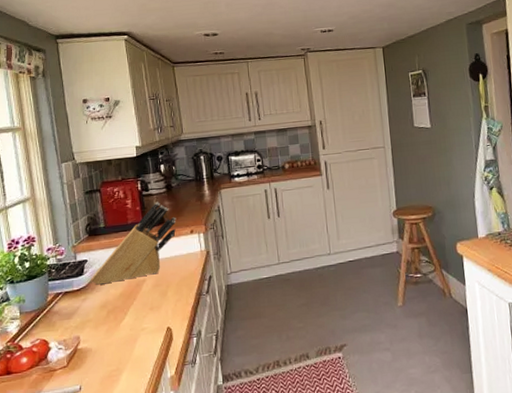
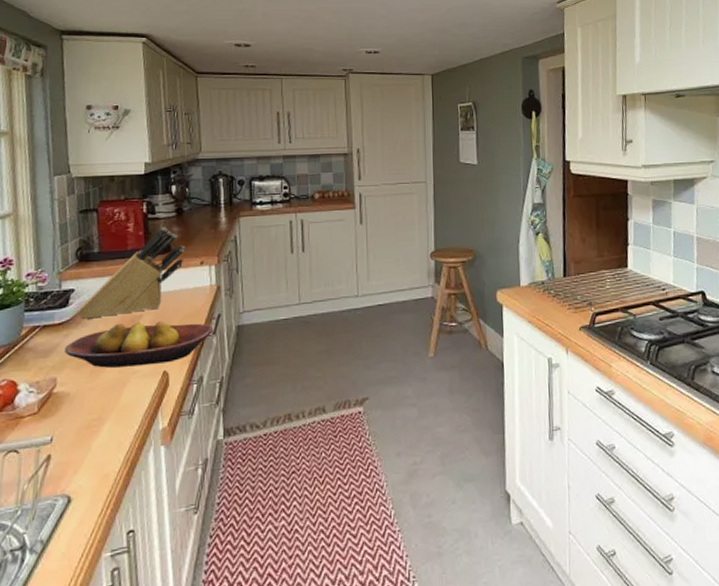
fruit bowl: none [84,284,207,327] -> present [65,321,214,368]

